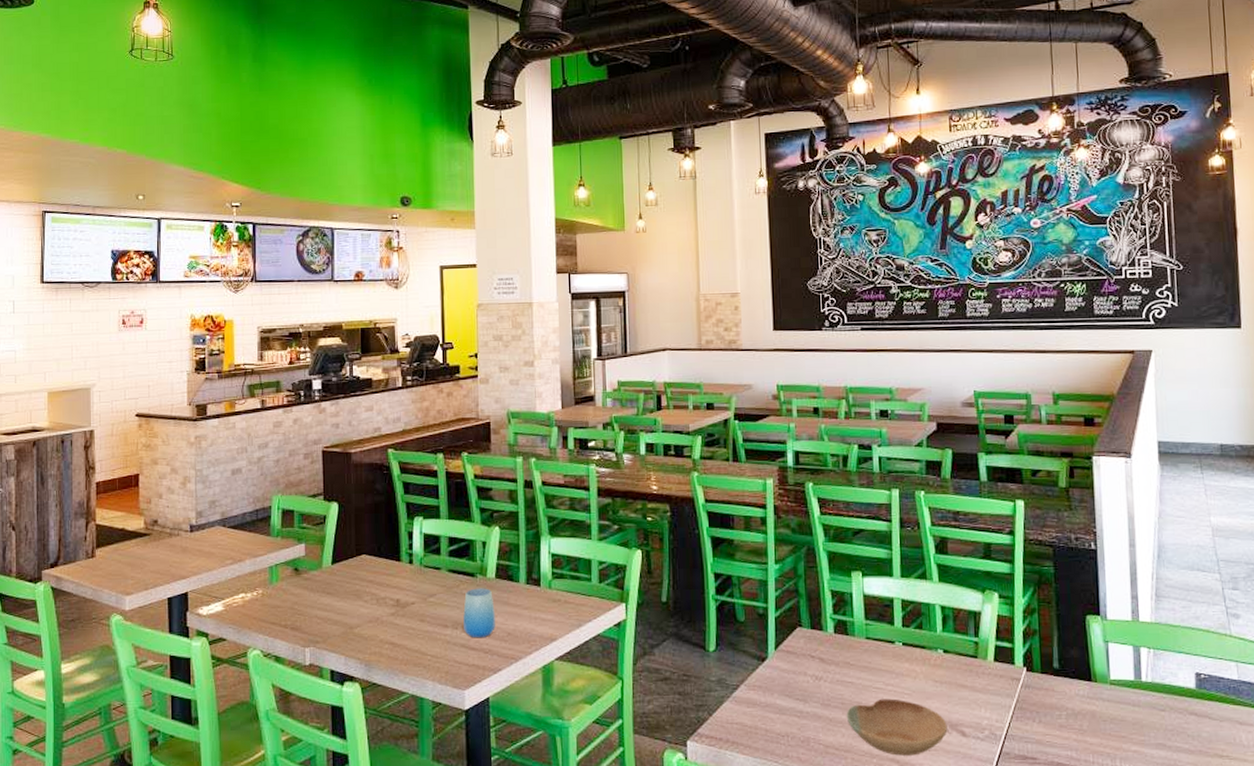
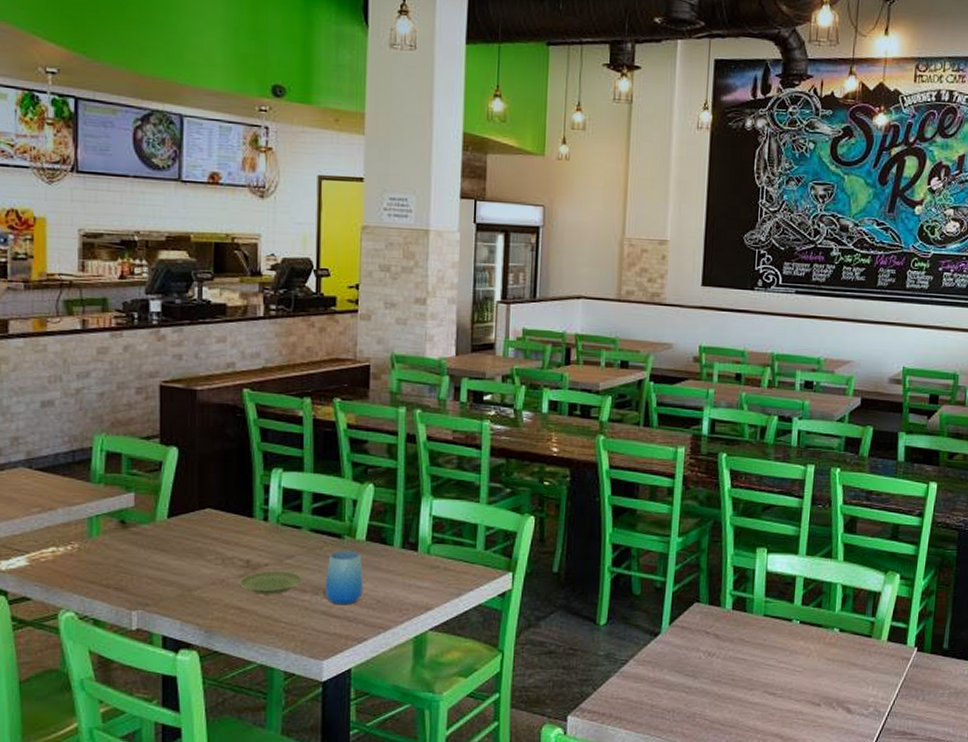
plate: none [391,608,445,630] -> present [239,571,304,595]
bowl: present [846,698,948,756] -> none [735,676,834,731]

